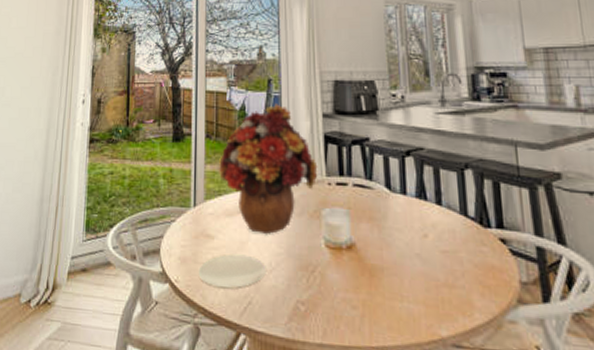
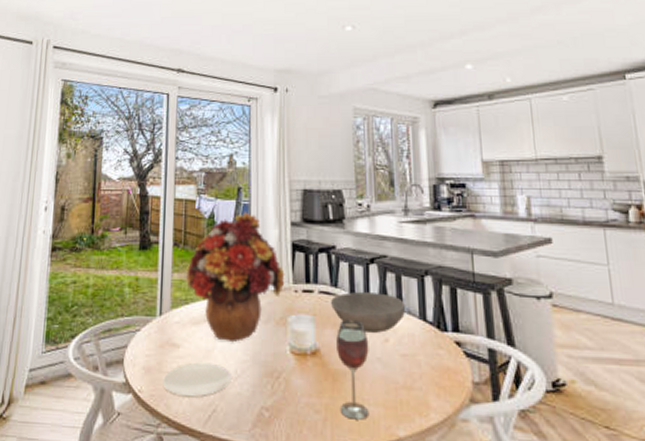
bowl: none [365,185,446,228] -> present [330,291,406,333]
wineglass: none [372,213,408,317] -> present [336,319,369,420]

